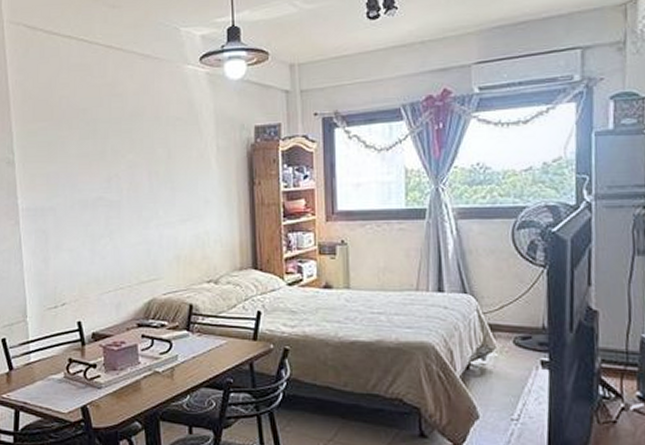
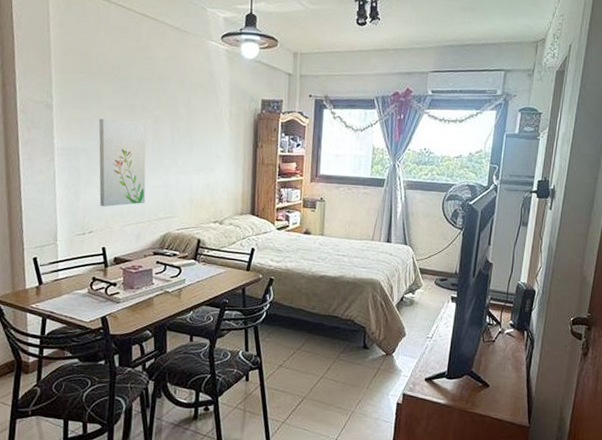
wall art: none [66,170,124,274] -> present [98,118,146,207]

